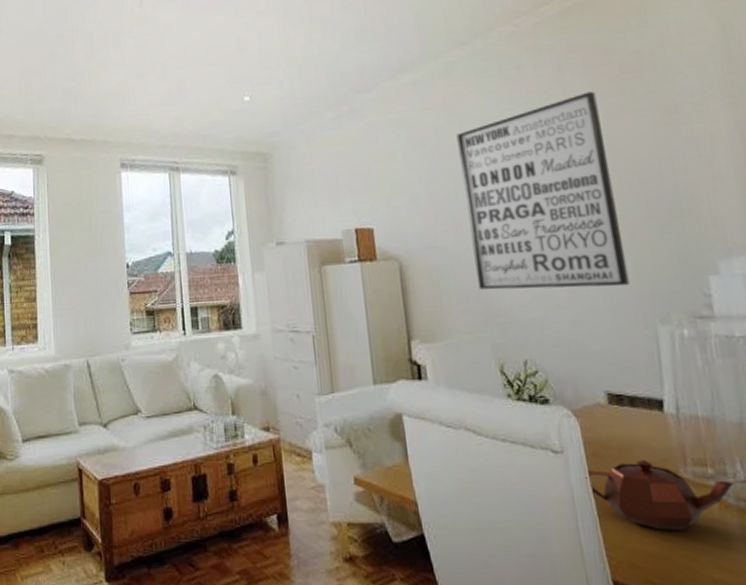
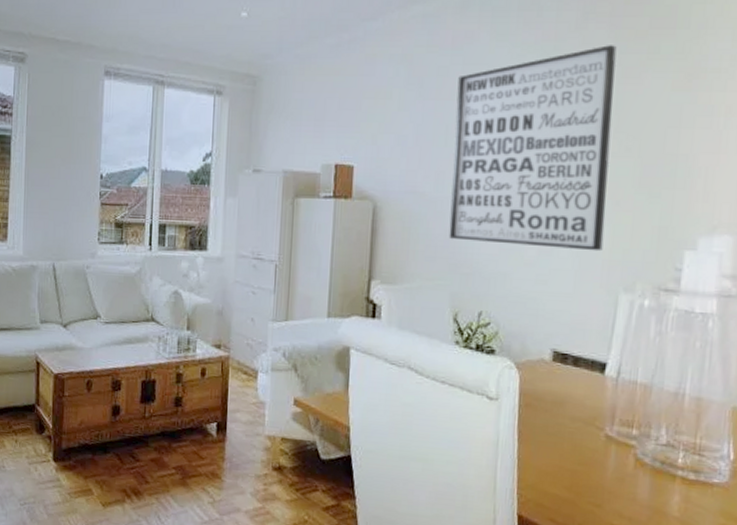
teapot: present [586,460,737,530] -> none [514,414,657,480]

